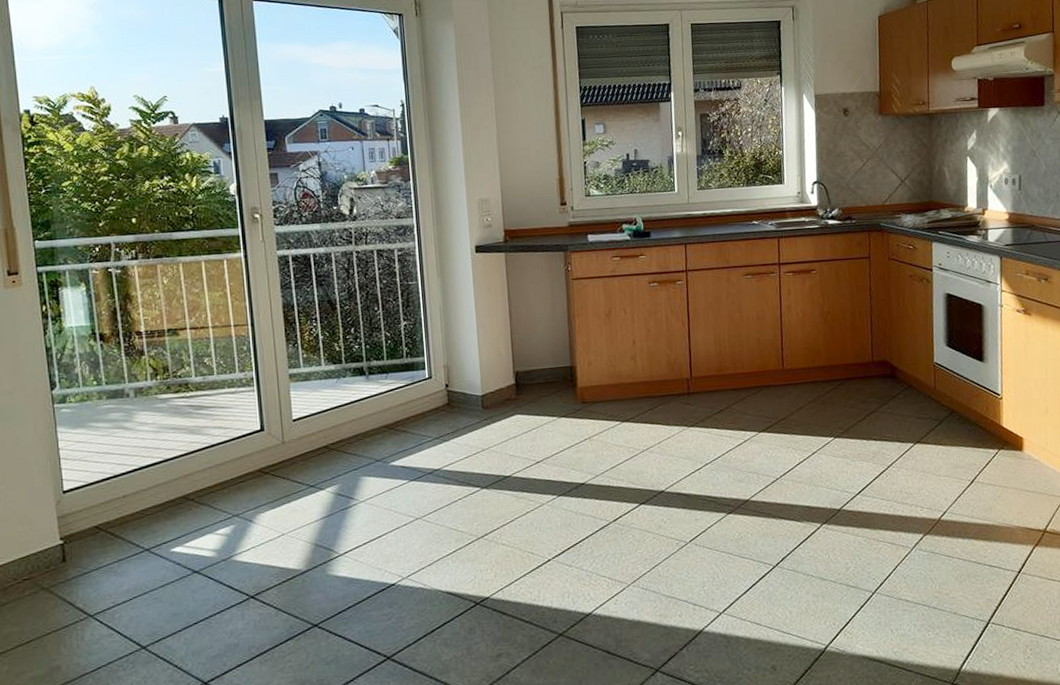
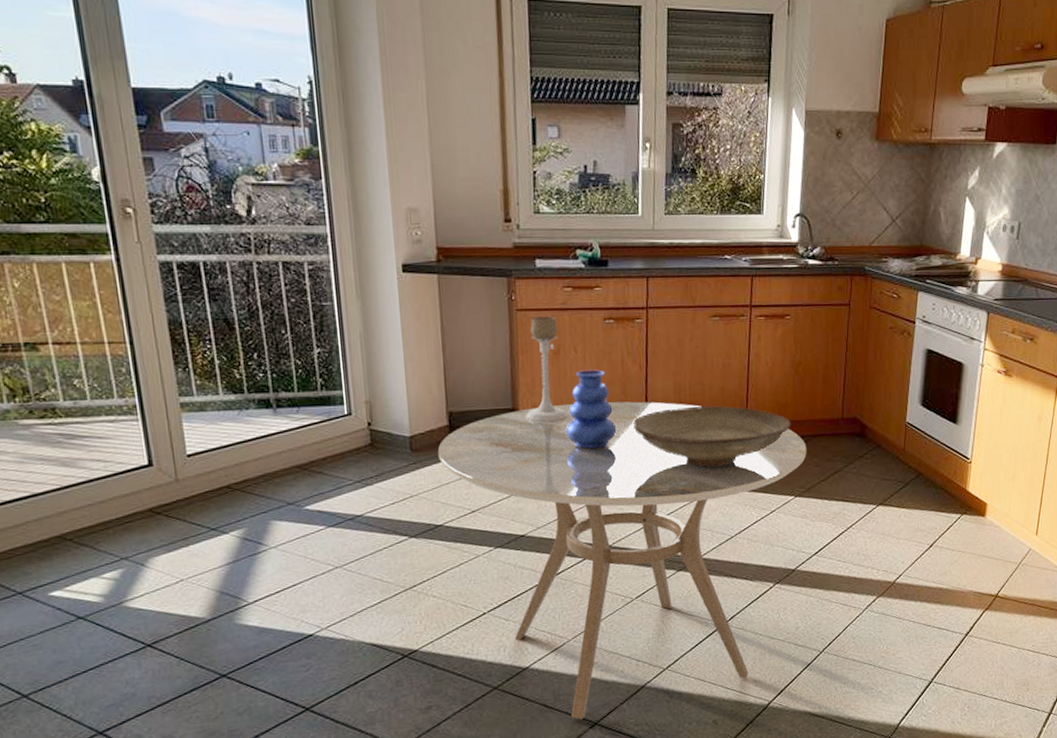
dining table: none [506,354,842,666] -> present [437,401,807,720]
candle holder: none [583,283,620,378] -> present [526,316,567,423]
vase: none [618,327,665,400] -> present [565,369,617,449]
decorative bowl: none [679,355,825,413] -> present [634,406,791,467]

